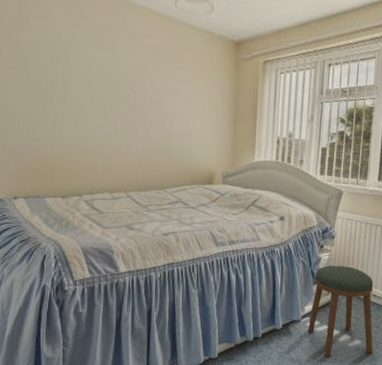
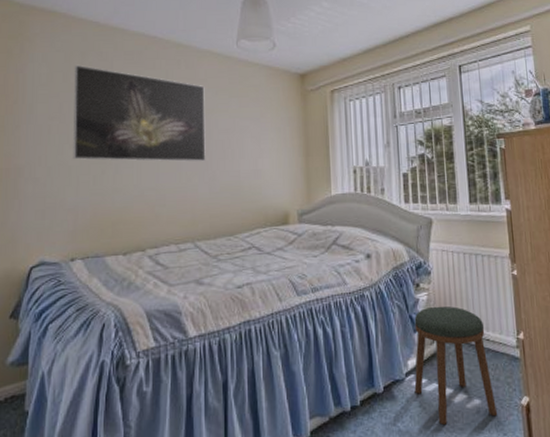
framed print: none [12,9,142,119] -> present [72,64,206,162]

